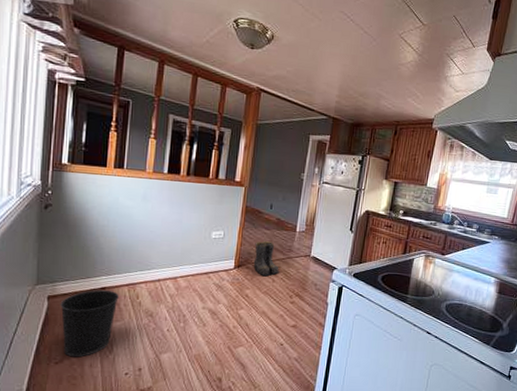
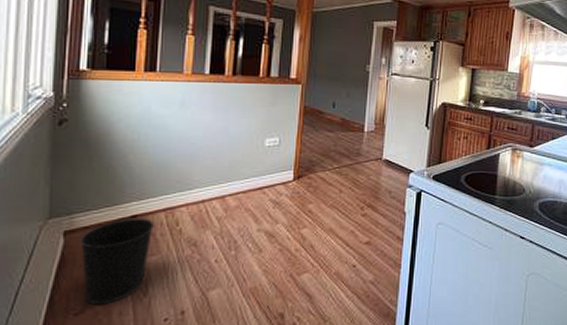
boots: present [253,241,280,277] -> none [316,146,348,187]

